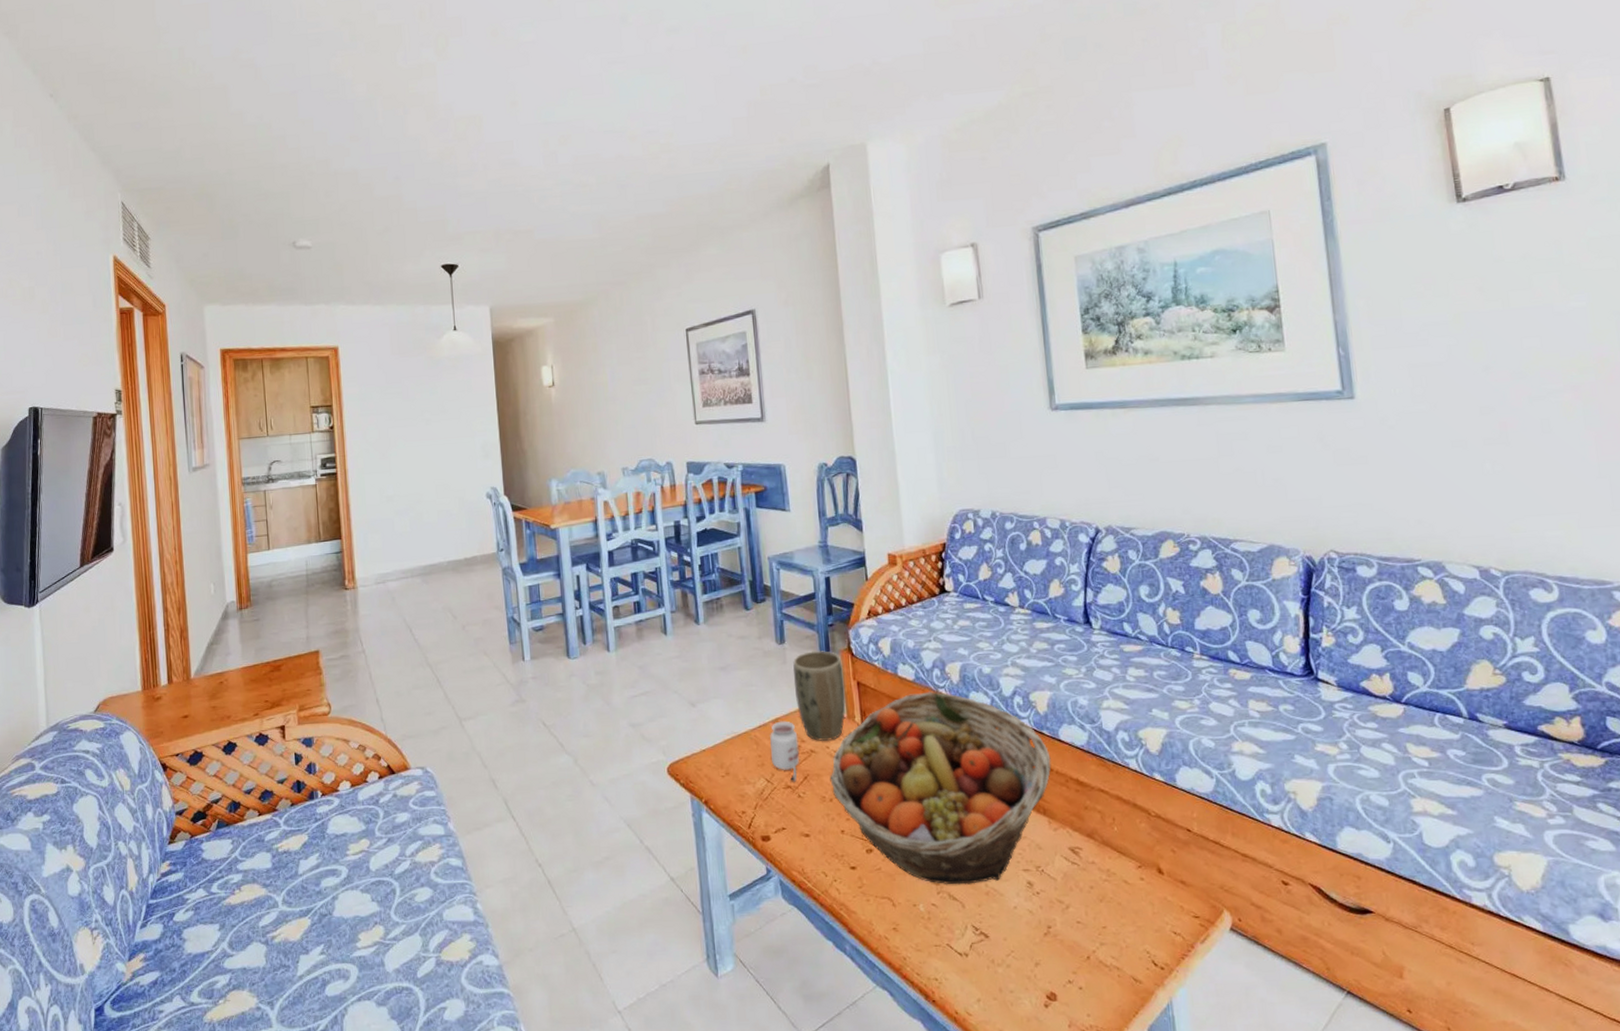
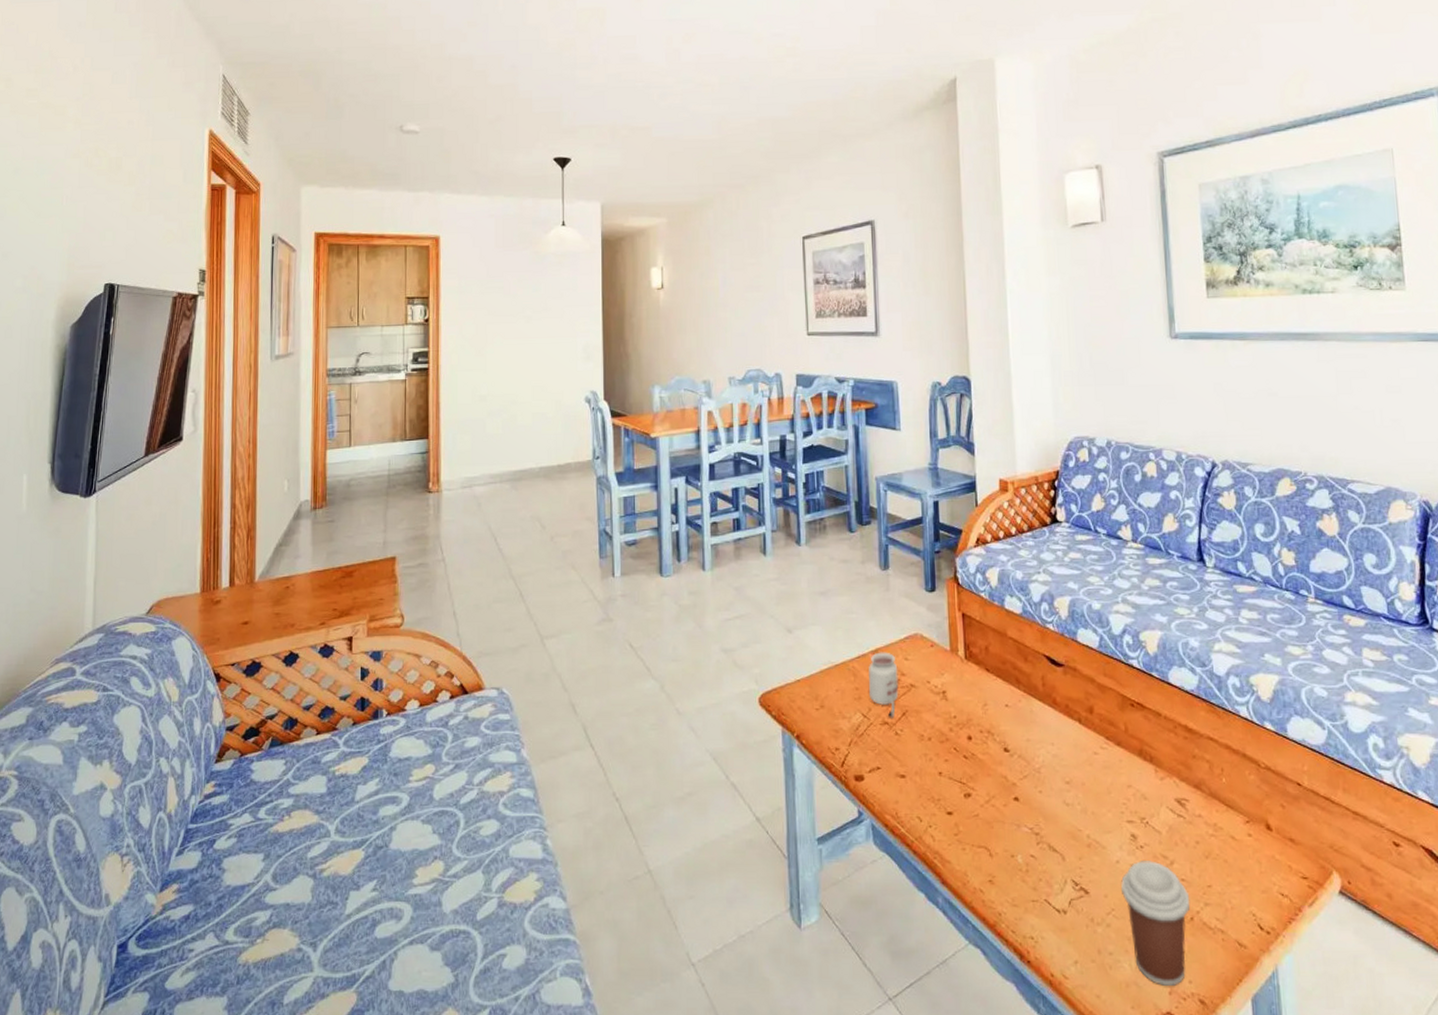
plant pot: present [792,650,846,741] -> none [895,577,949,675]
fruit basket: present [830,691,1052,885] -> none [929,626,1160,835]
coffee cup: none [1019,905,1086,1019] -> present [1121,861,1190,986]

